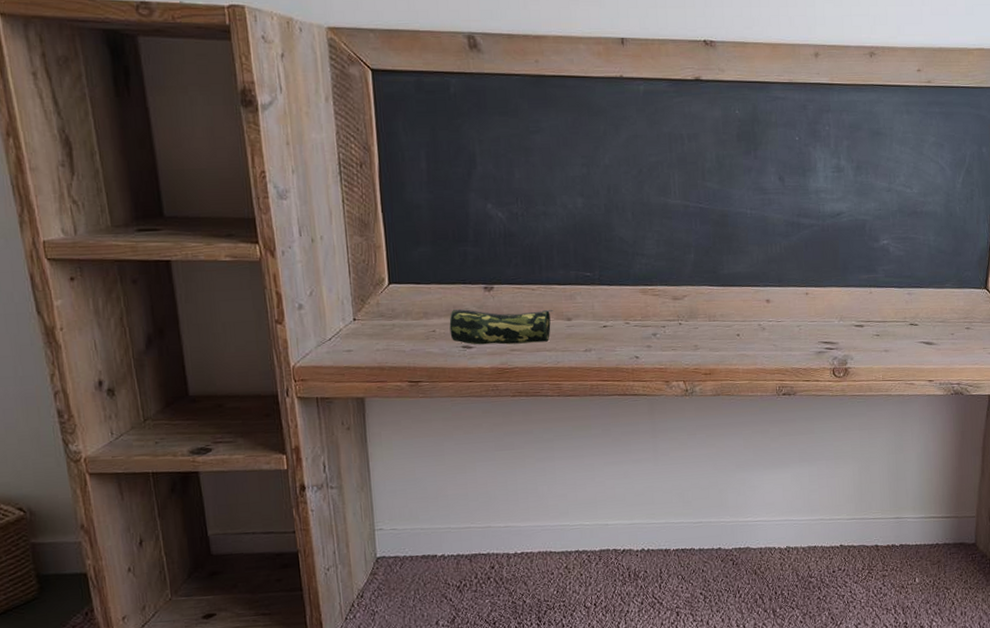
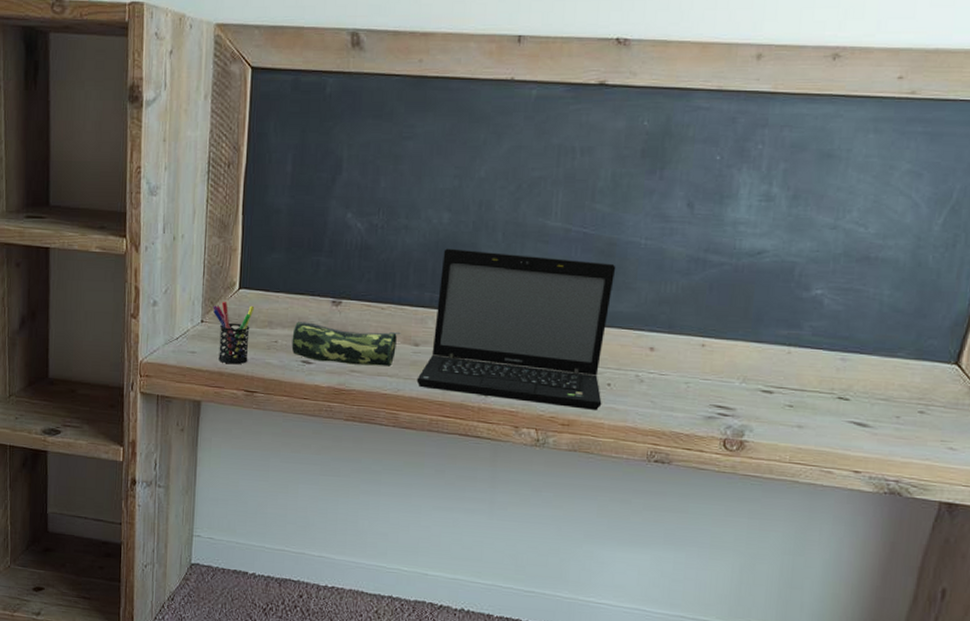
pen holder: none [363,298,408,358] -> present [212,302,255,365]
laptop: none [573,229,735,359] -> present [416,248,616,410]

